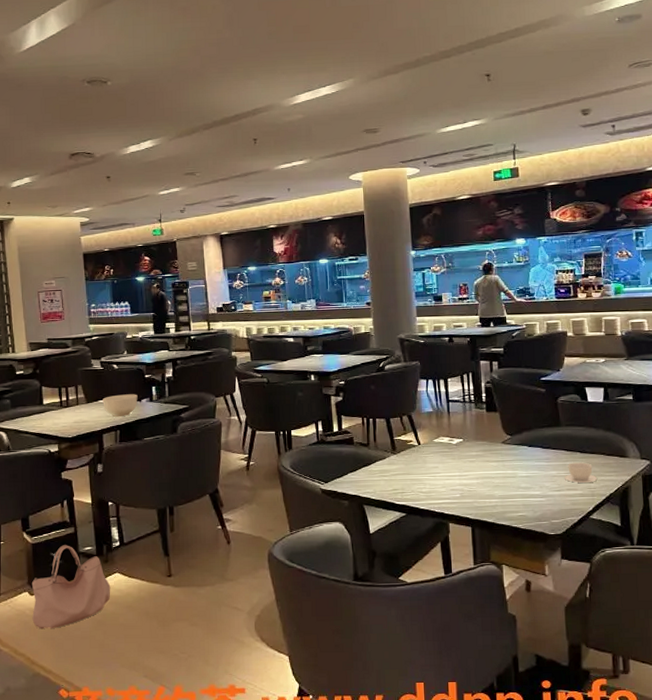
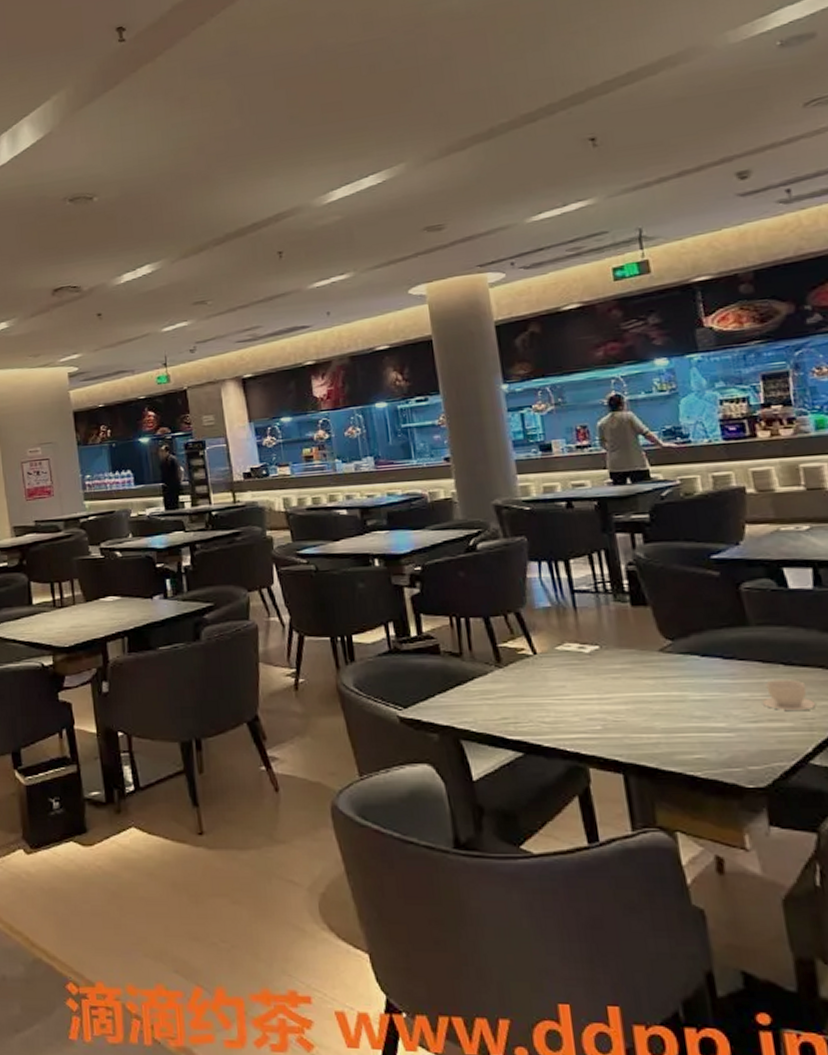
handbag: present [31,545,111,630] -> none [27,788,126,900]
bowl: present [103,394,138,417] -> none [104,589,149,620]

